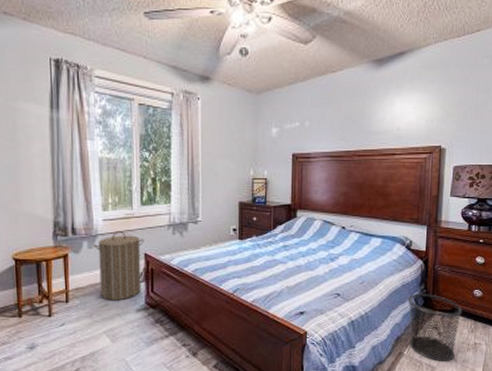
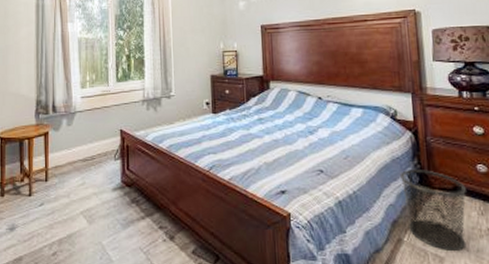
laundry hamper: present [93,231,144,301] -> none [72,108,120,179]

